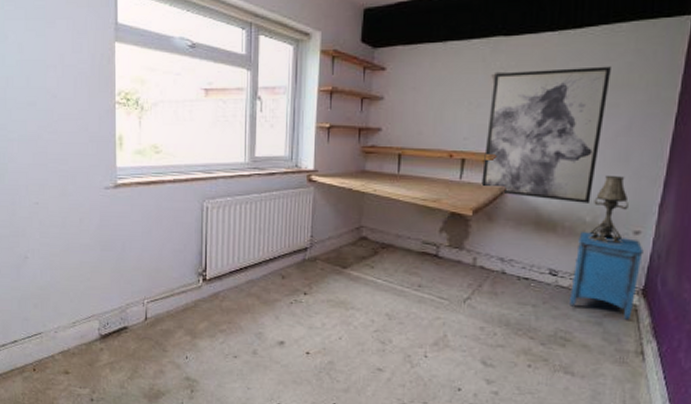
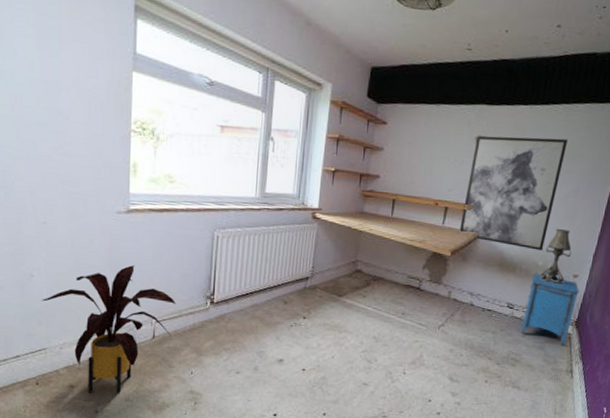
house plant: none [36,243,168,380] -> present [42,265,177,393]

